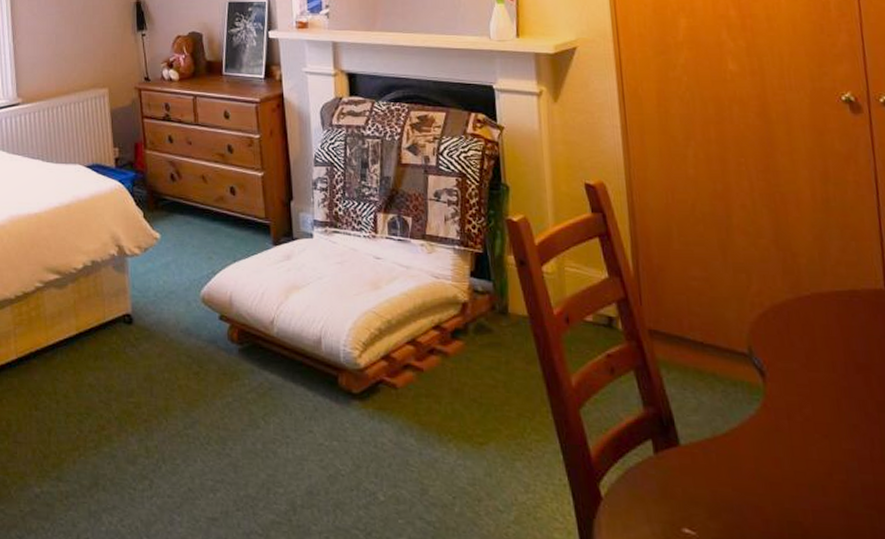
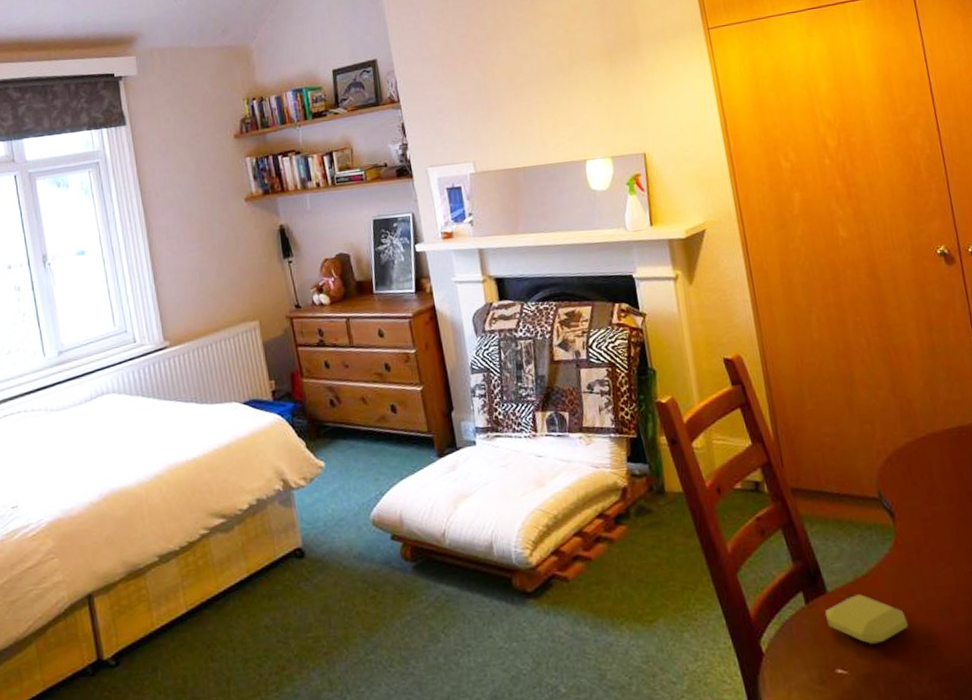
soap bar: none [676,453,771,510] -> present [825,594,908,645]

